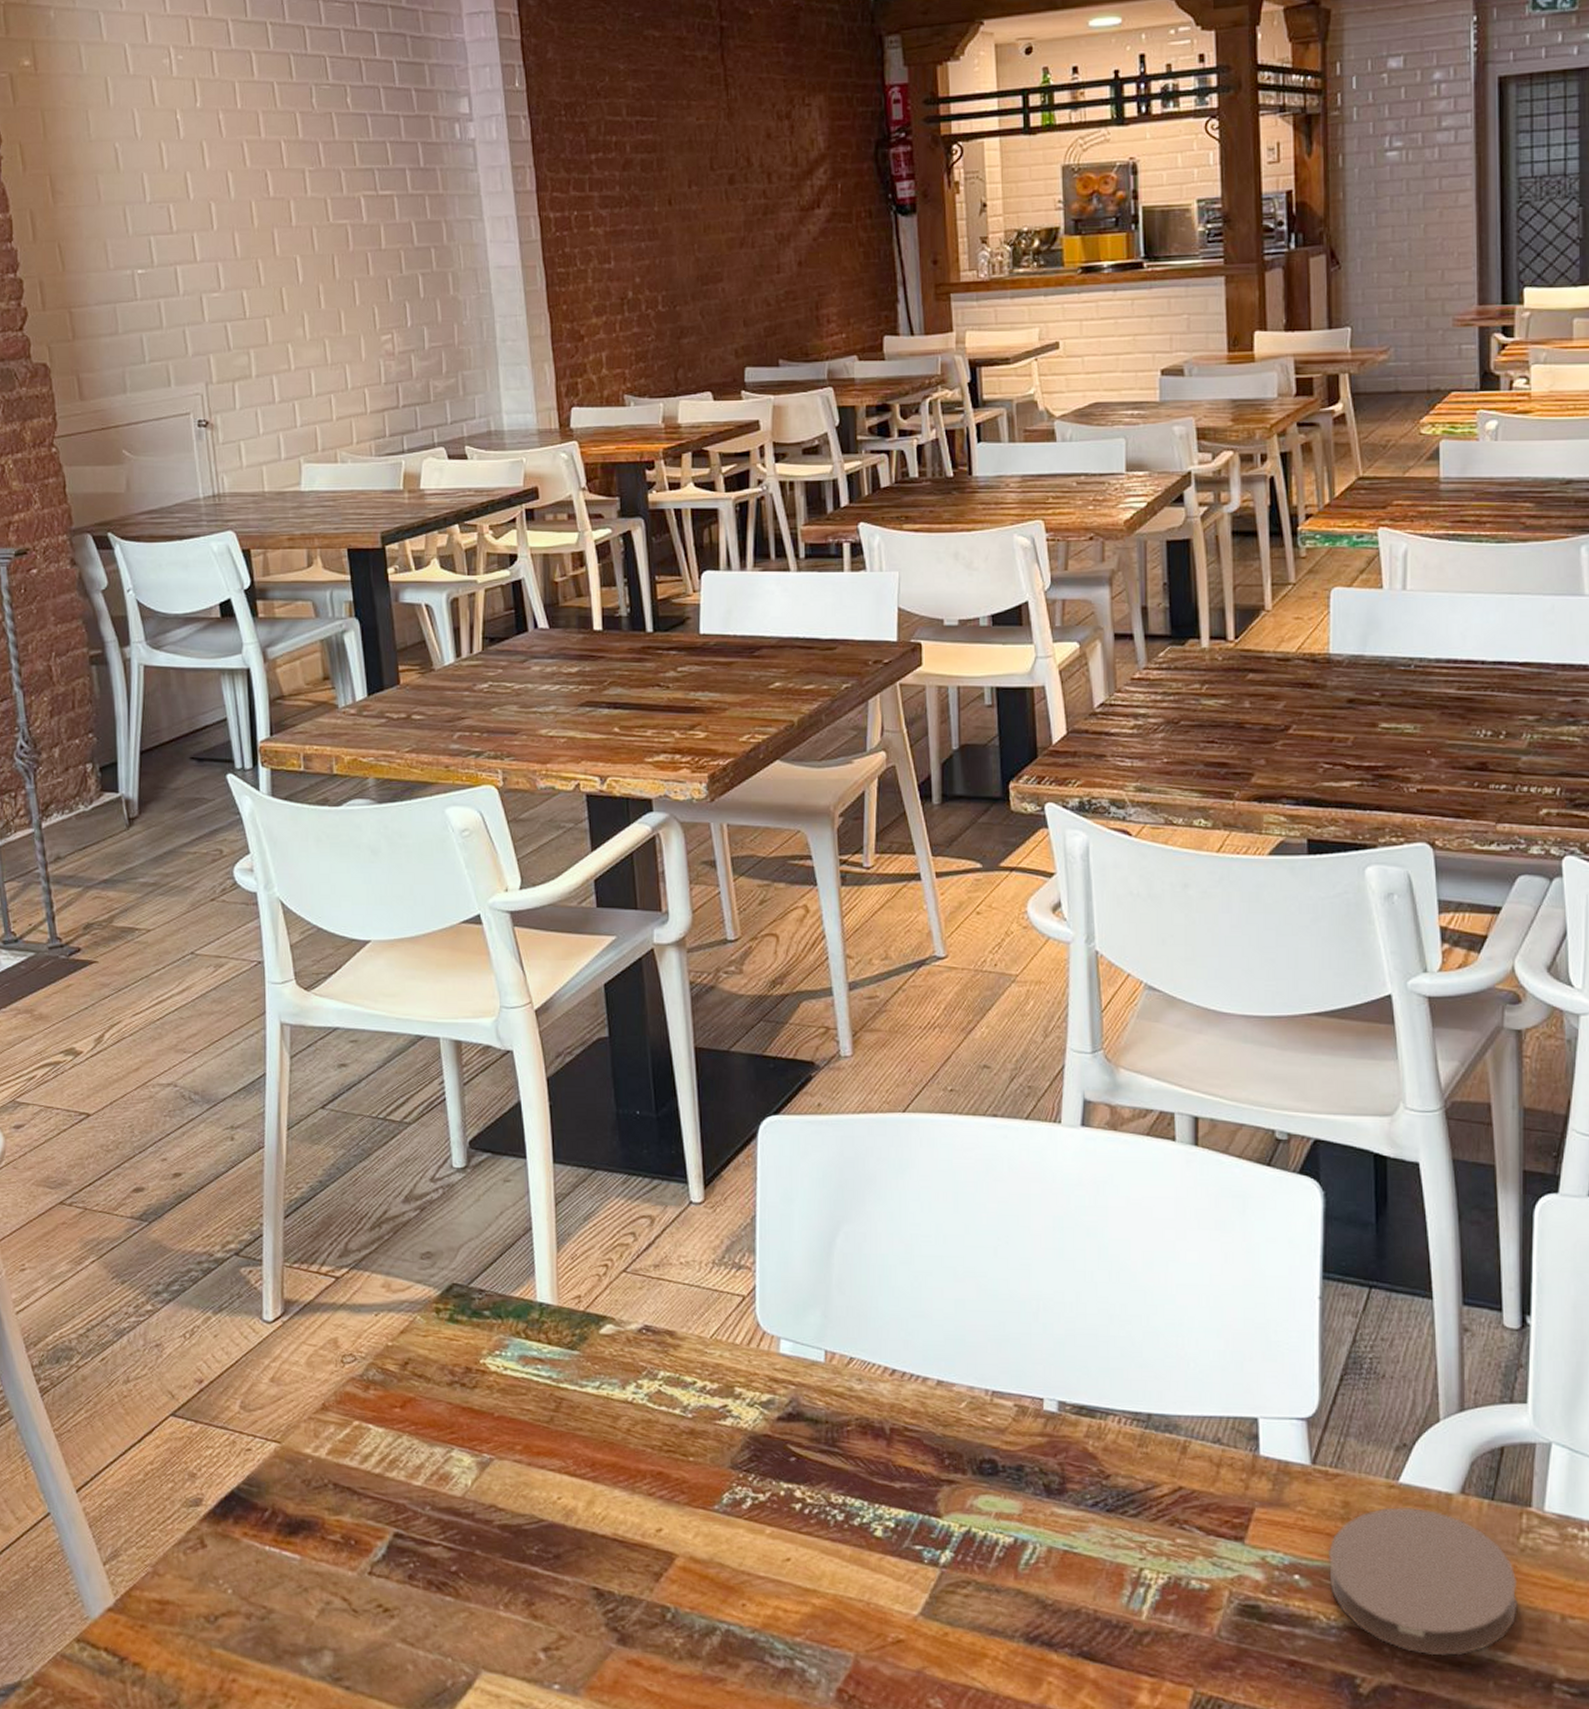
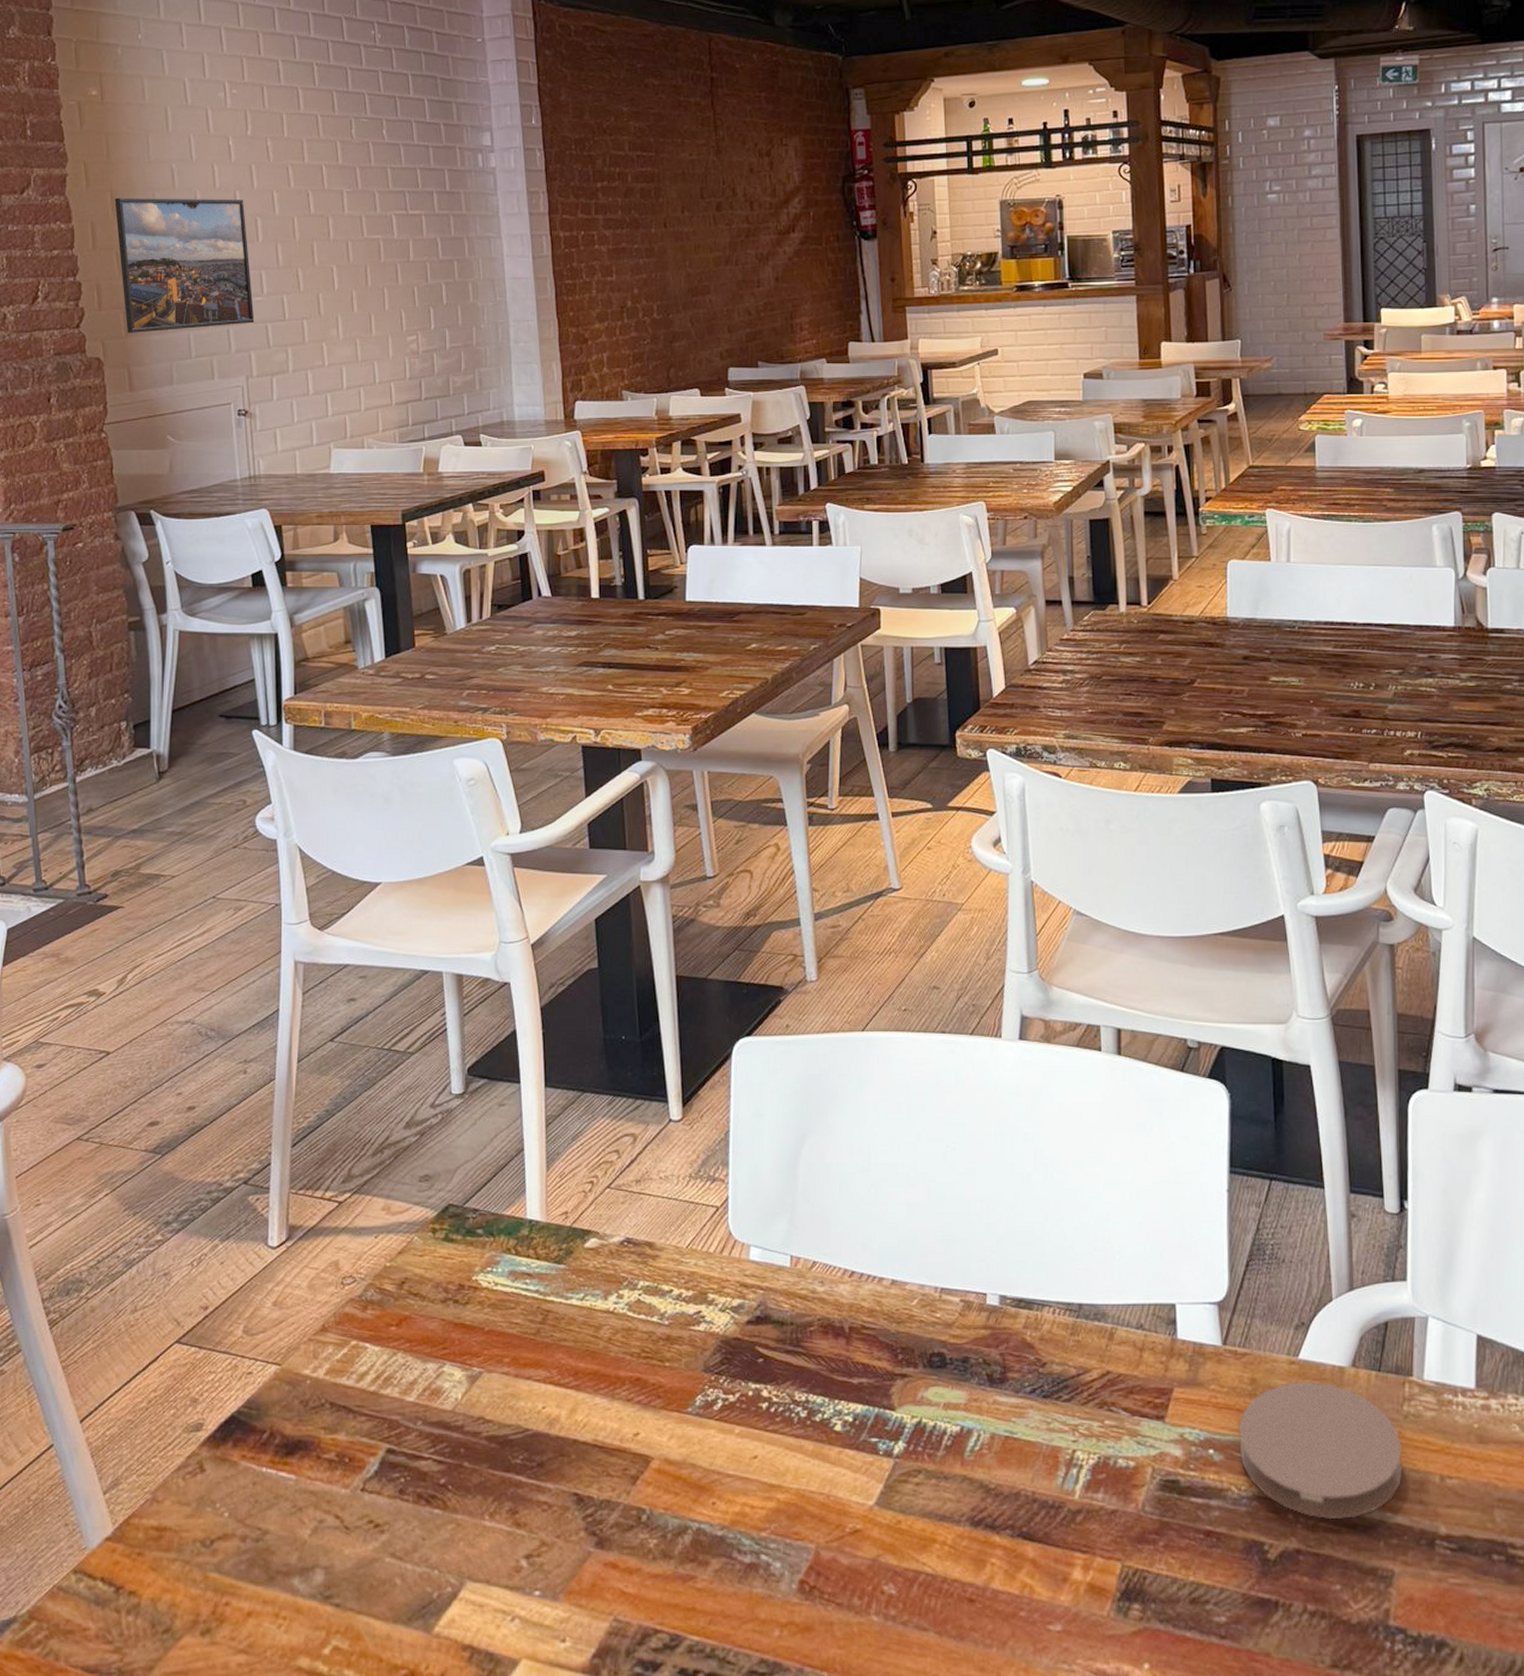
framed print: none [54,181,212,335] -> present [114,197,255,333]

